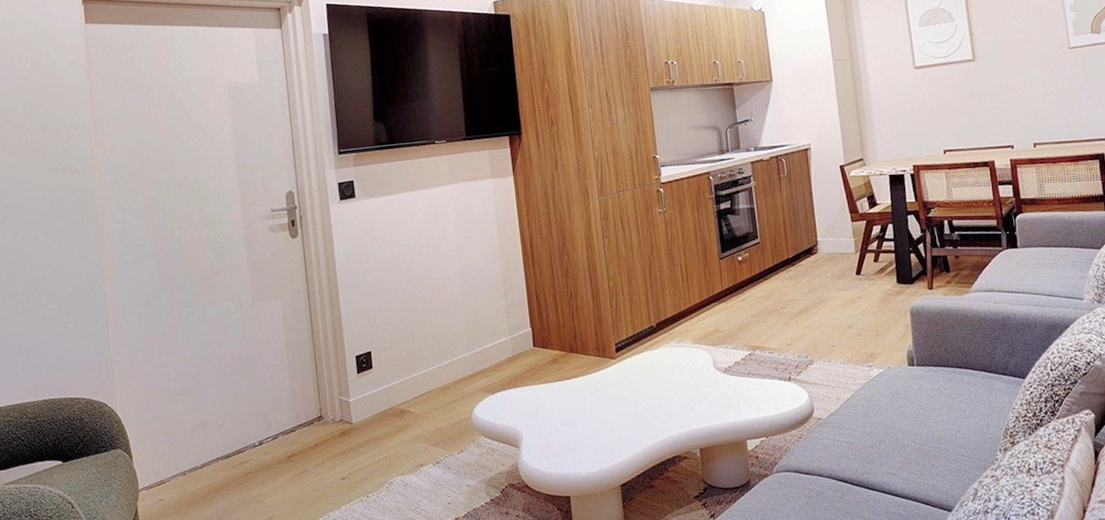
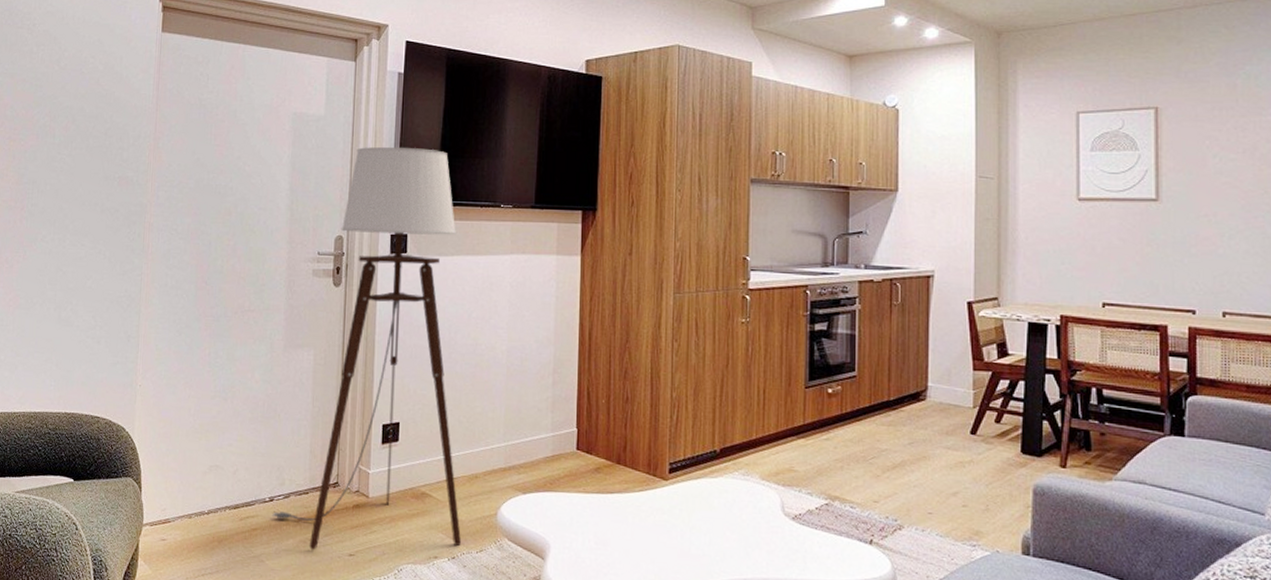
floor lamp: none [263,100,443,482] -> present [271,146,461,551]

